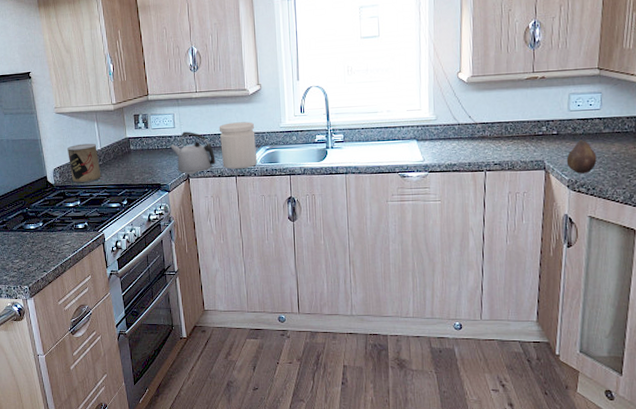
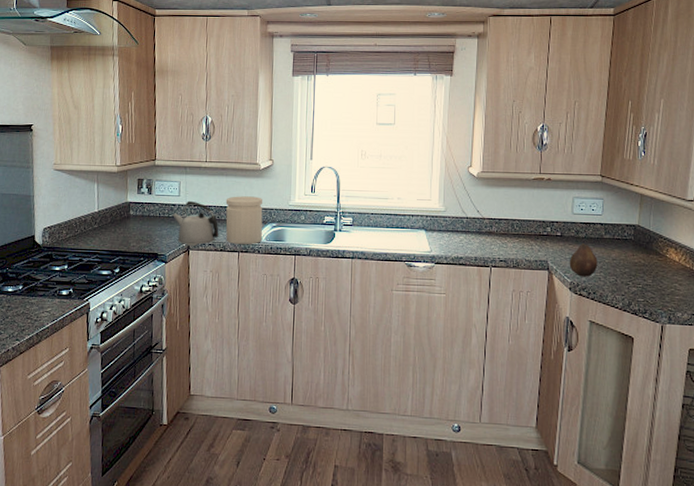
tin can: present [66,143,101,183] -> none [60,204,95,246]

